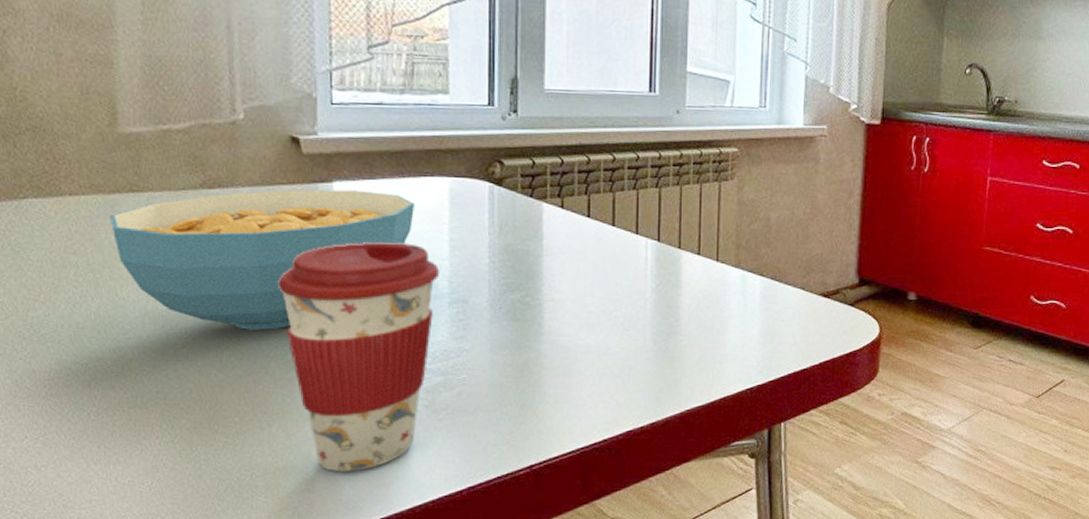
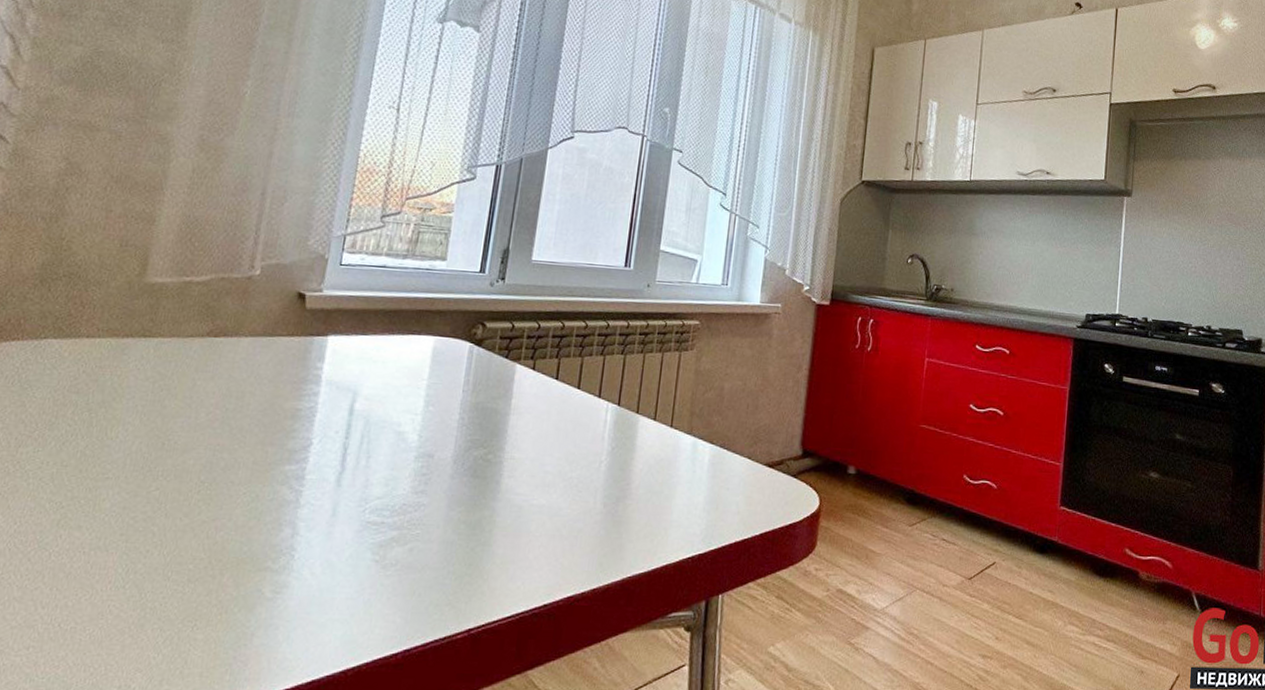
cereal bowl: present [110,189,416,330] -> none [116,341,400,476]
coffee cup: present [278,241,440,472] -> none [256,393,412,628]

